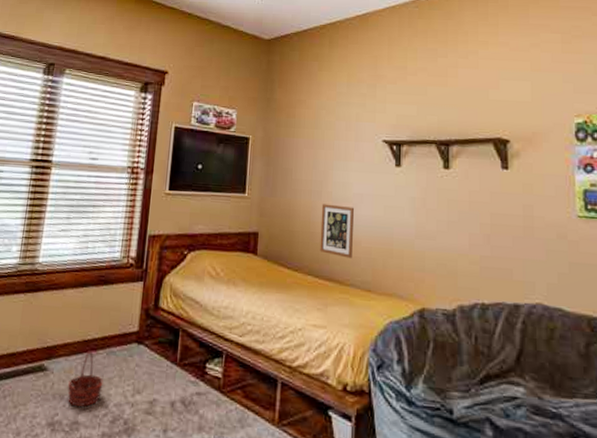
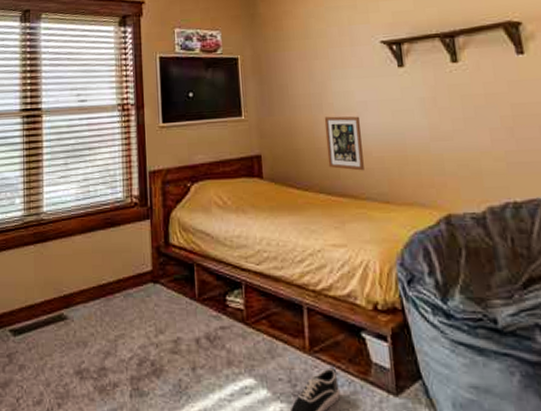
basket: present [67,350,103,407] -> none [89,295,125,353]

